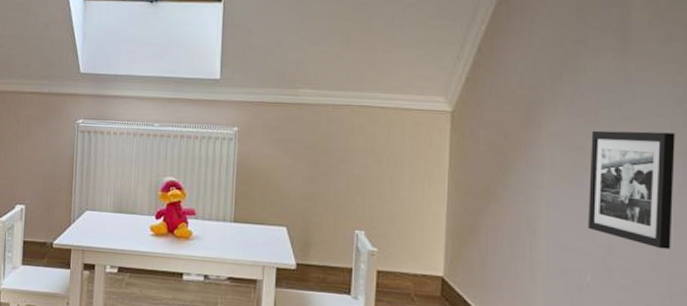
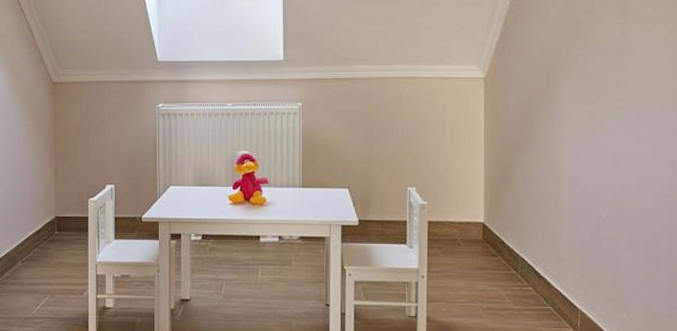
picture frame: present [588,130,675,249] -> none [601,86,670,185]

